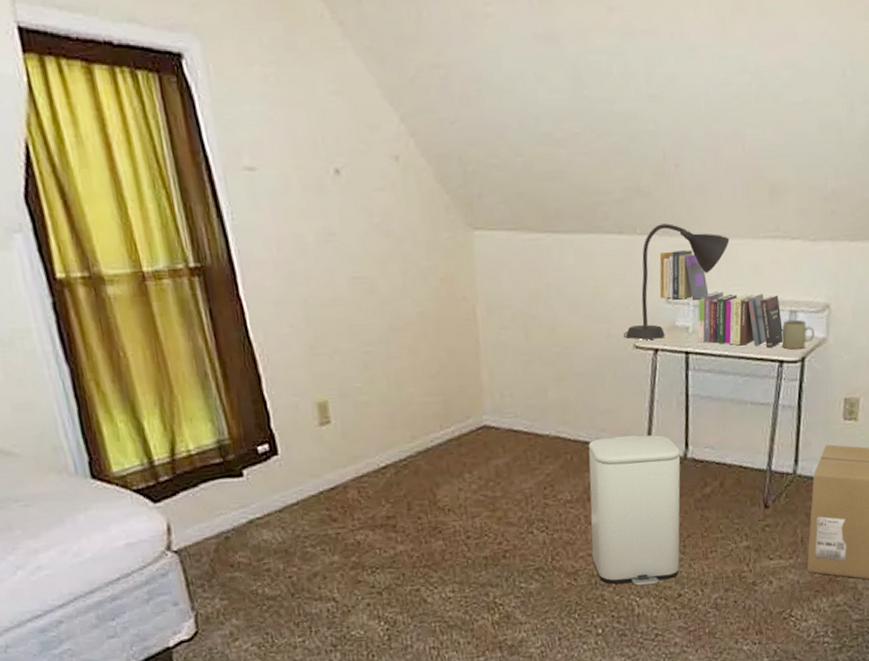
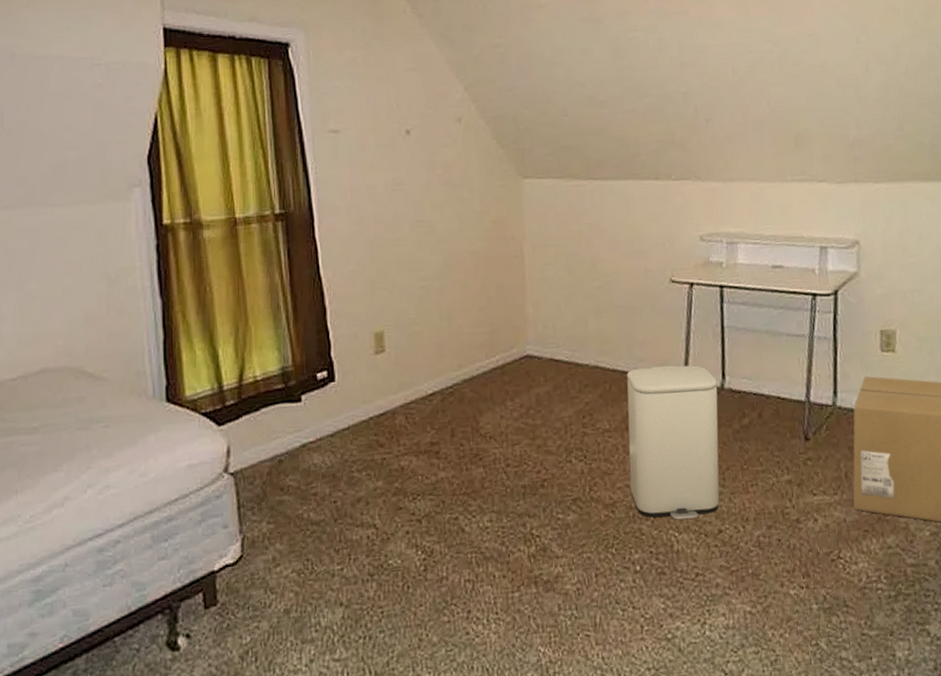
desk lamp: present [624,224,730,340] -> none [660,170,759,275]
books: present [659,250,709,300] -> none [693,193,741,238]
books: present [697,291,783,348] -> none [731,229,815,281]
mug: present [781,319,815,350] -> none [813,255,846,284]

